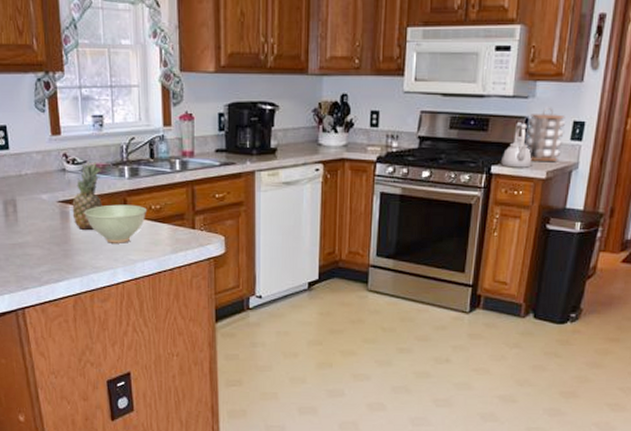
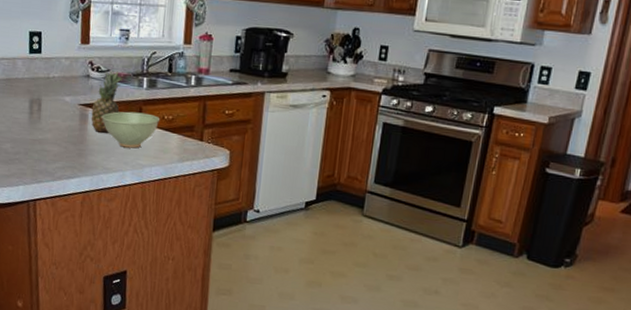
kettle: present [500,122,532,168] -> none [503,68,536,112]
spice rack: present [525,107,565,162] -> none [529,55,571,108]

